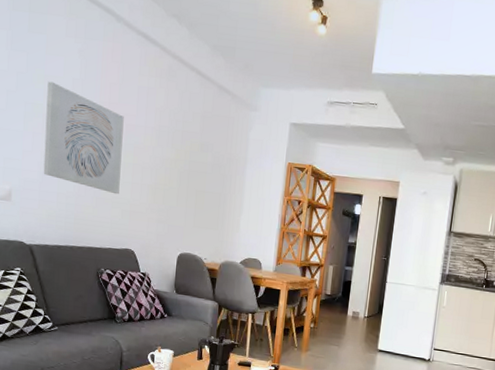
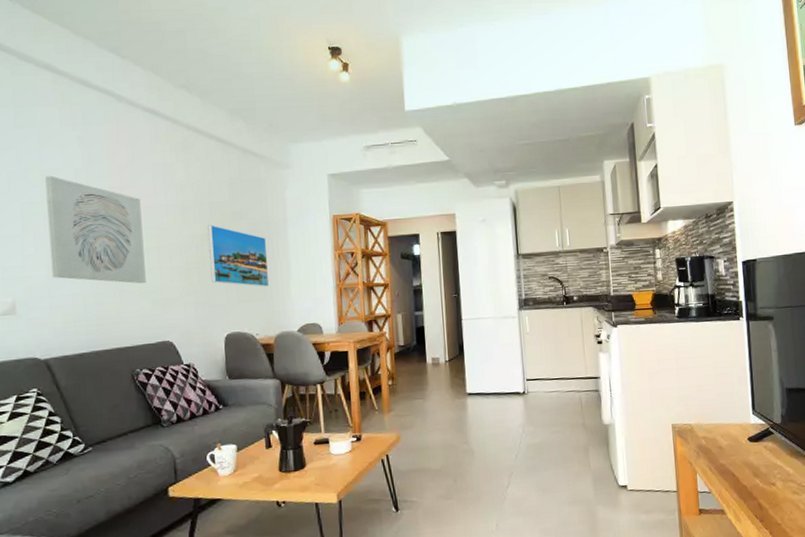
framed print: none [174,152,226,218] -> present [208,225,270,287]

